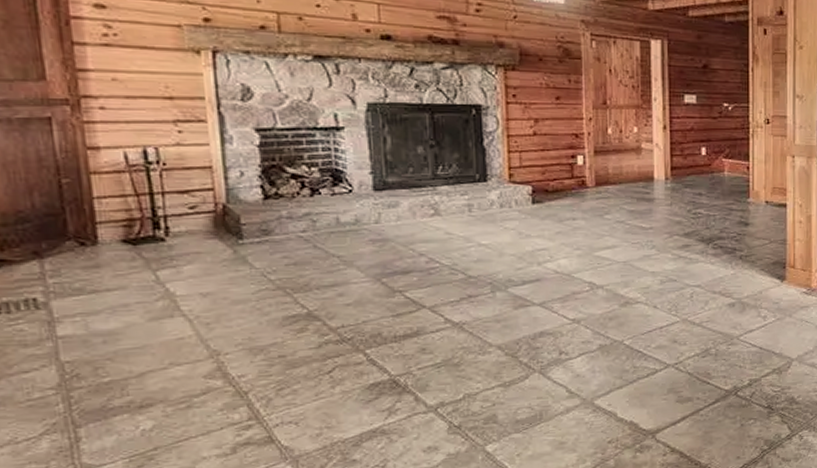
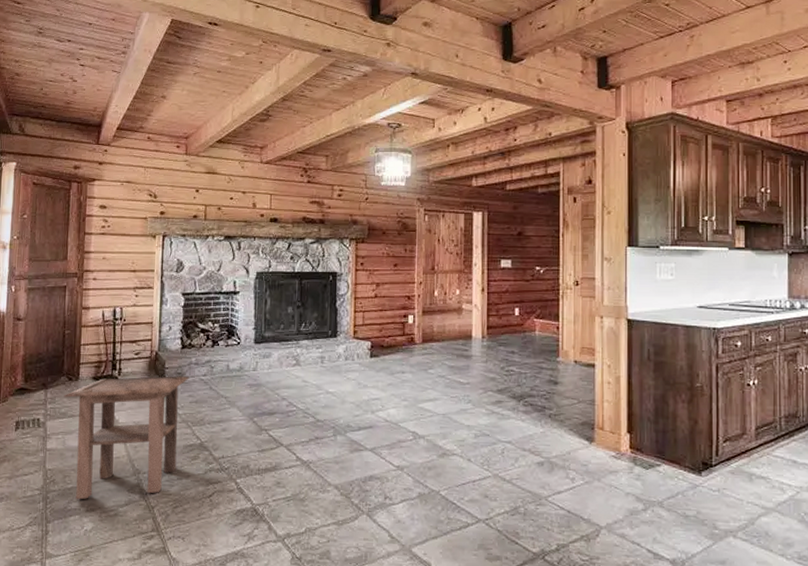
side table: none [74,234,281,395] -> present [64,376,189,500]

